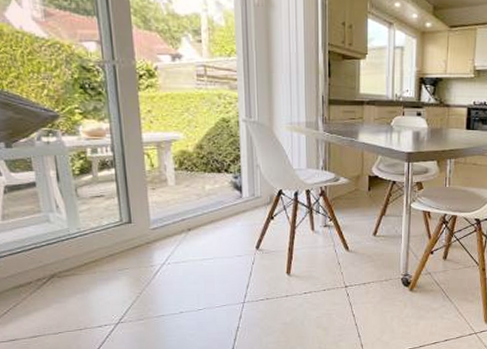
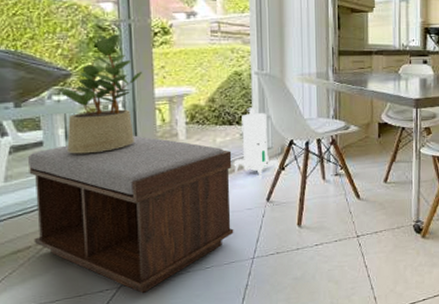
bench: none [23,179,225,331] -> present [28,135,234,294]
potted plant: none [49,74,129,196] -> present [60,33,142,154]
toy robot: none [223,155,269,228] -> present [233,107,280,179]

